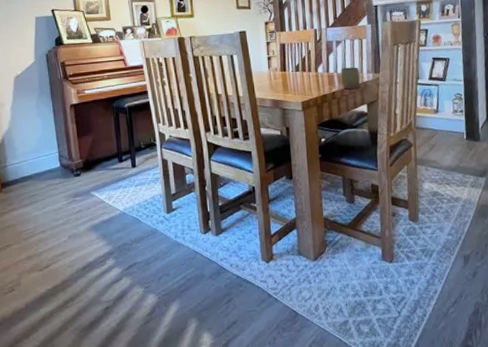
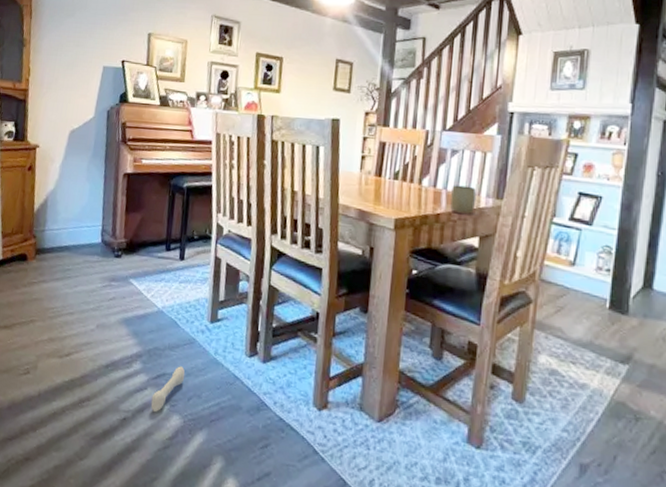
dog toy: none [127,254,153,297] -> present [151,366,185,413]

